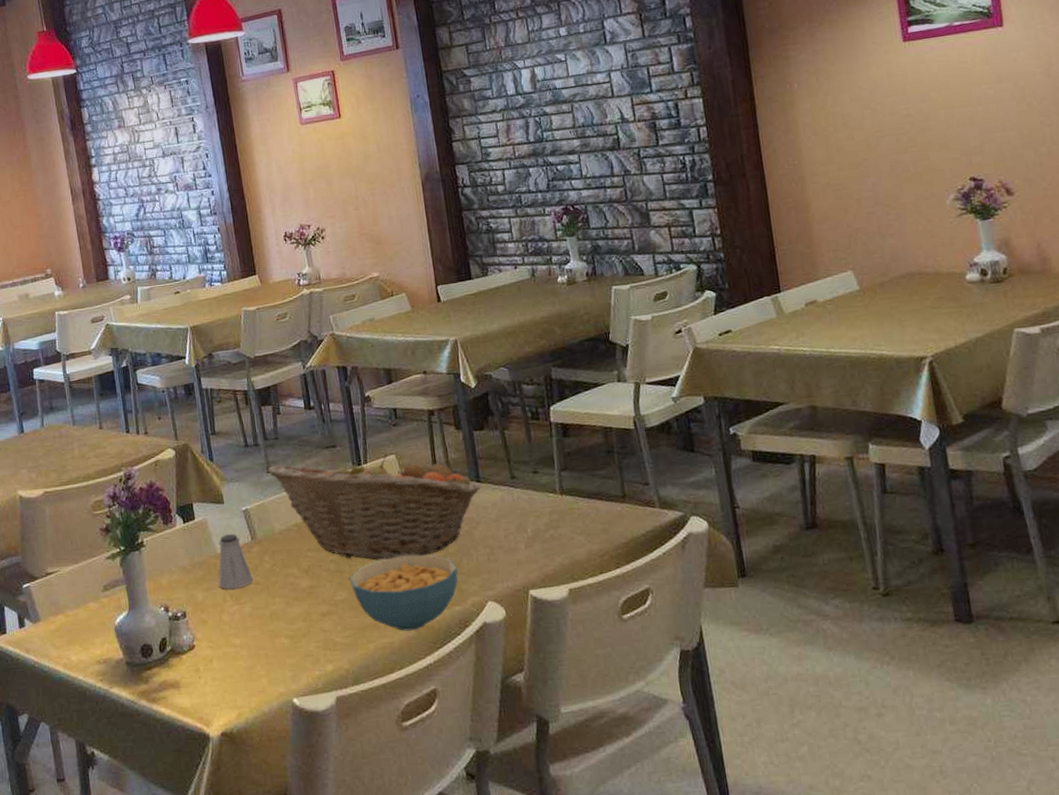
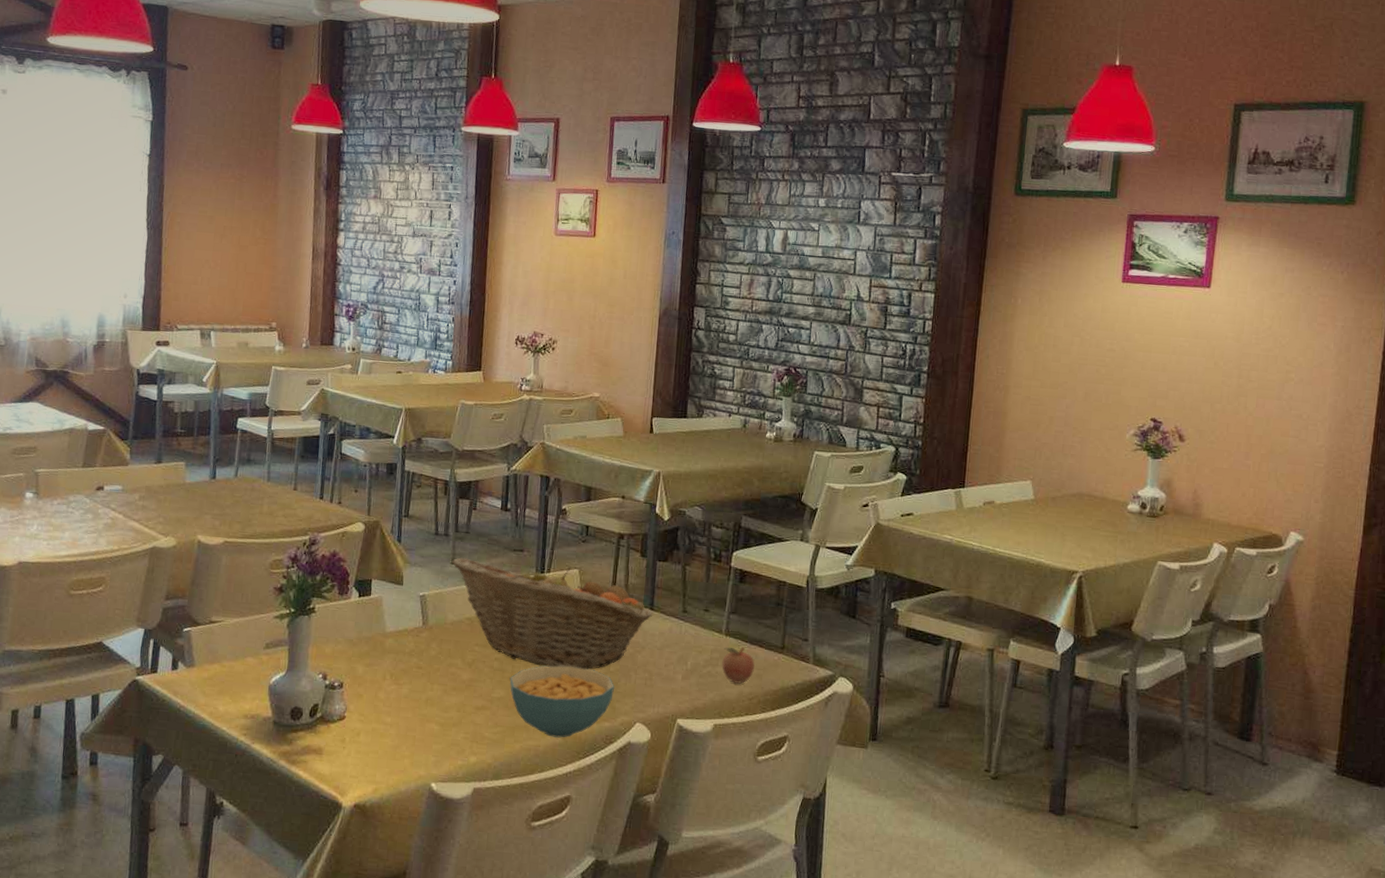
saltshaker: present [218,534,253,590] -> none [381,615,416,670]
fruit: none [561,503,599,543] -> present [722,647,755,684]

